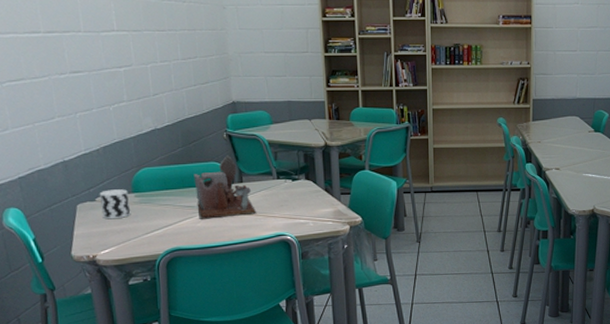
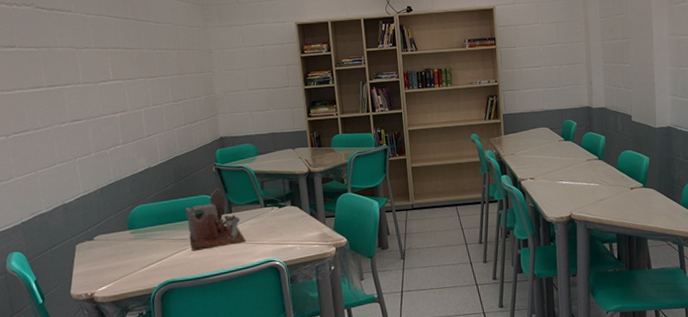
cup: present [99,189,131,220] -> none [96,227,127,257]

